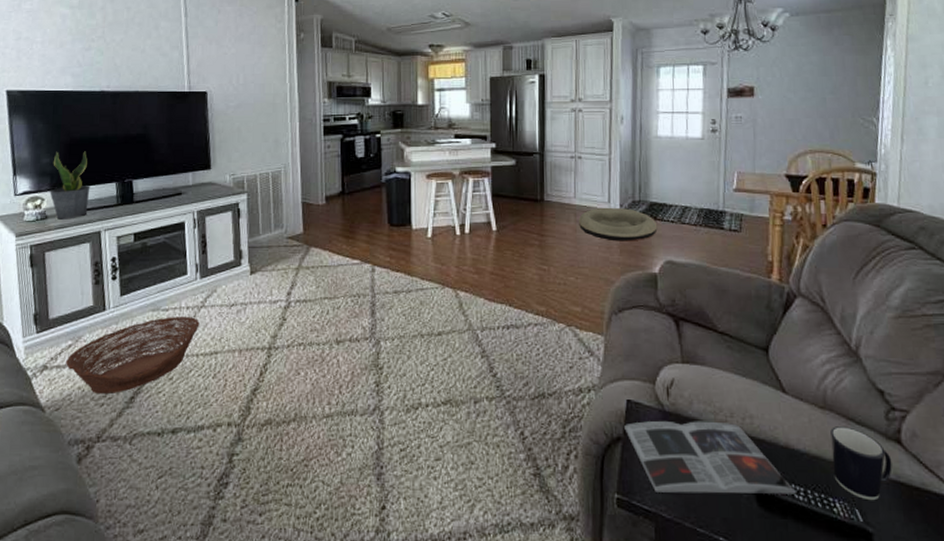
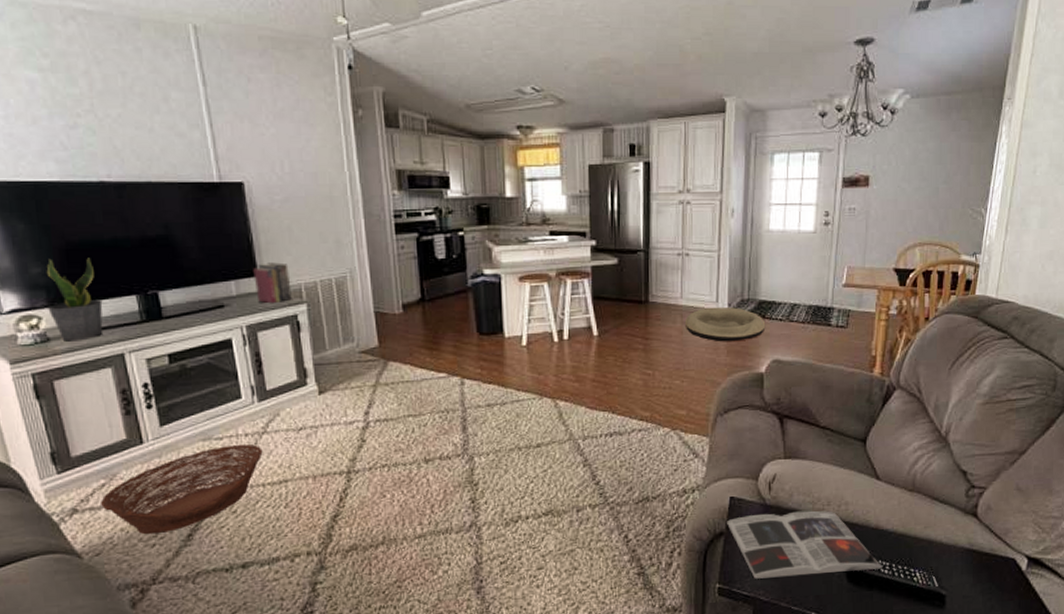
books: none [207,158,236,193] -> present [253,262,292,304]
mug: present [830,426,892,501] -> none [916,506,967,568]

